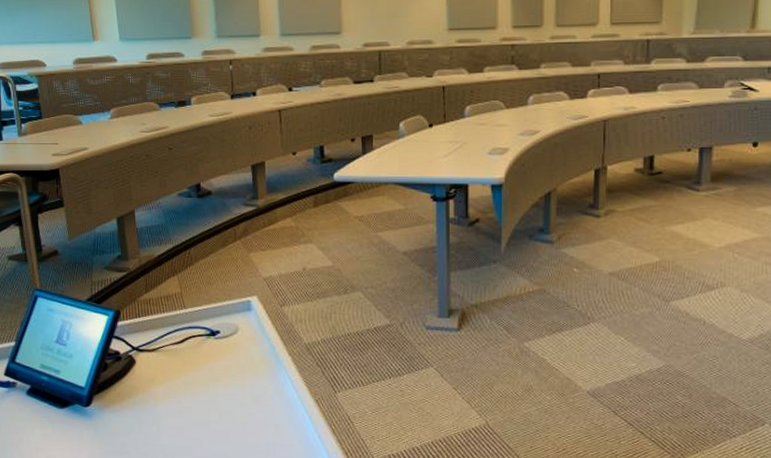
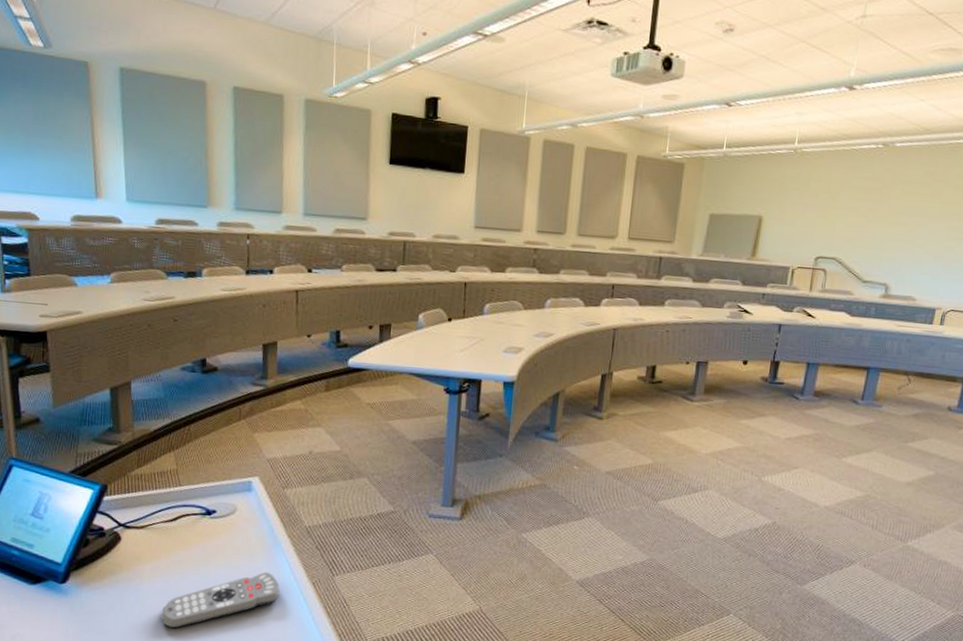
remote control: none [176,390,285,449] -> present [161,572,280,629]

